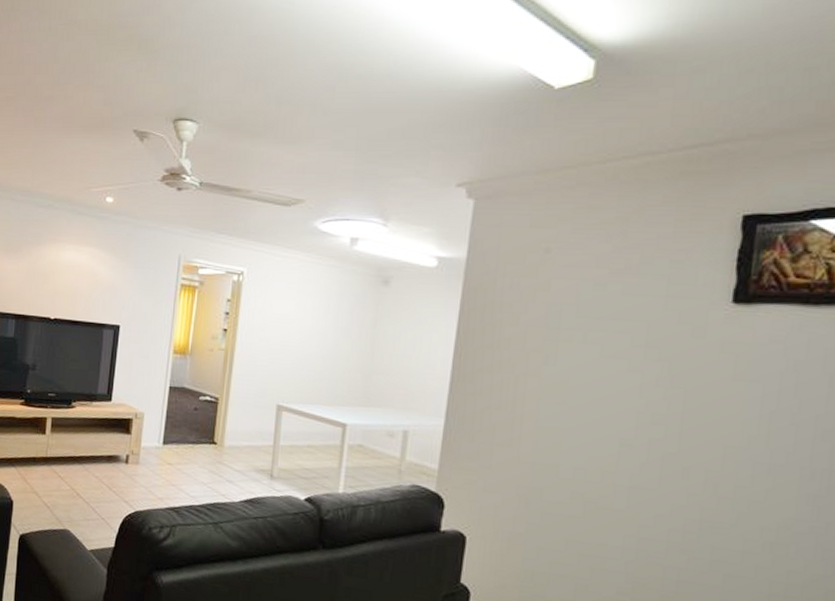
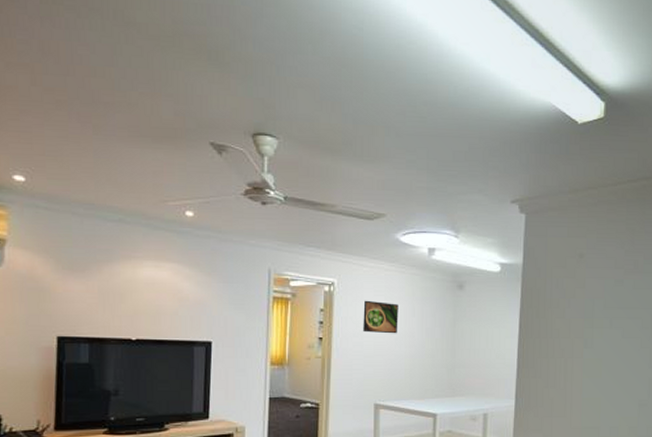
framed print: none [271,292,312,331] -> present [363,300,398,334]

